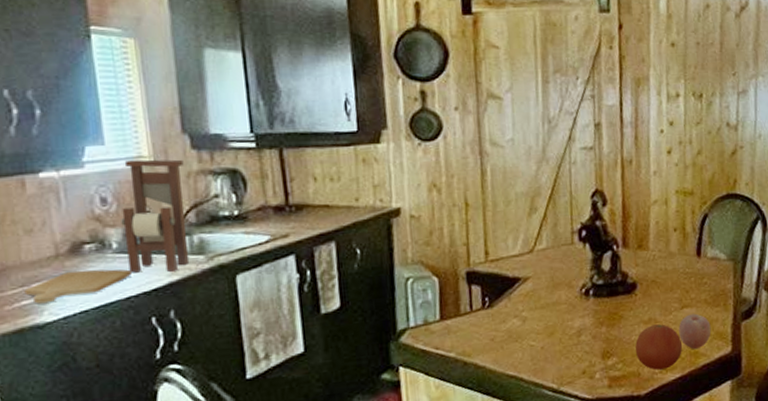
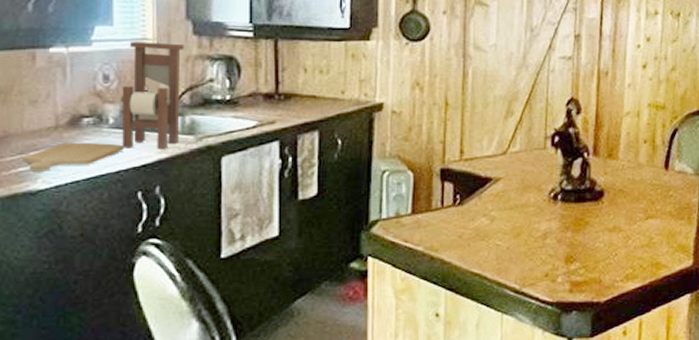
fruit: present [635,324,683,370] -> none [598,233,645,278]
fruit: present [678,313,712,349] -> none [642,225,674,260]

